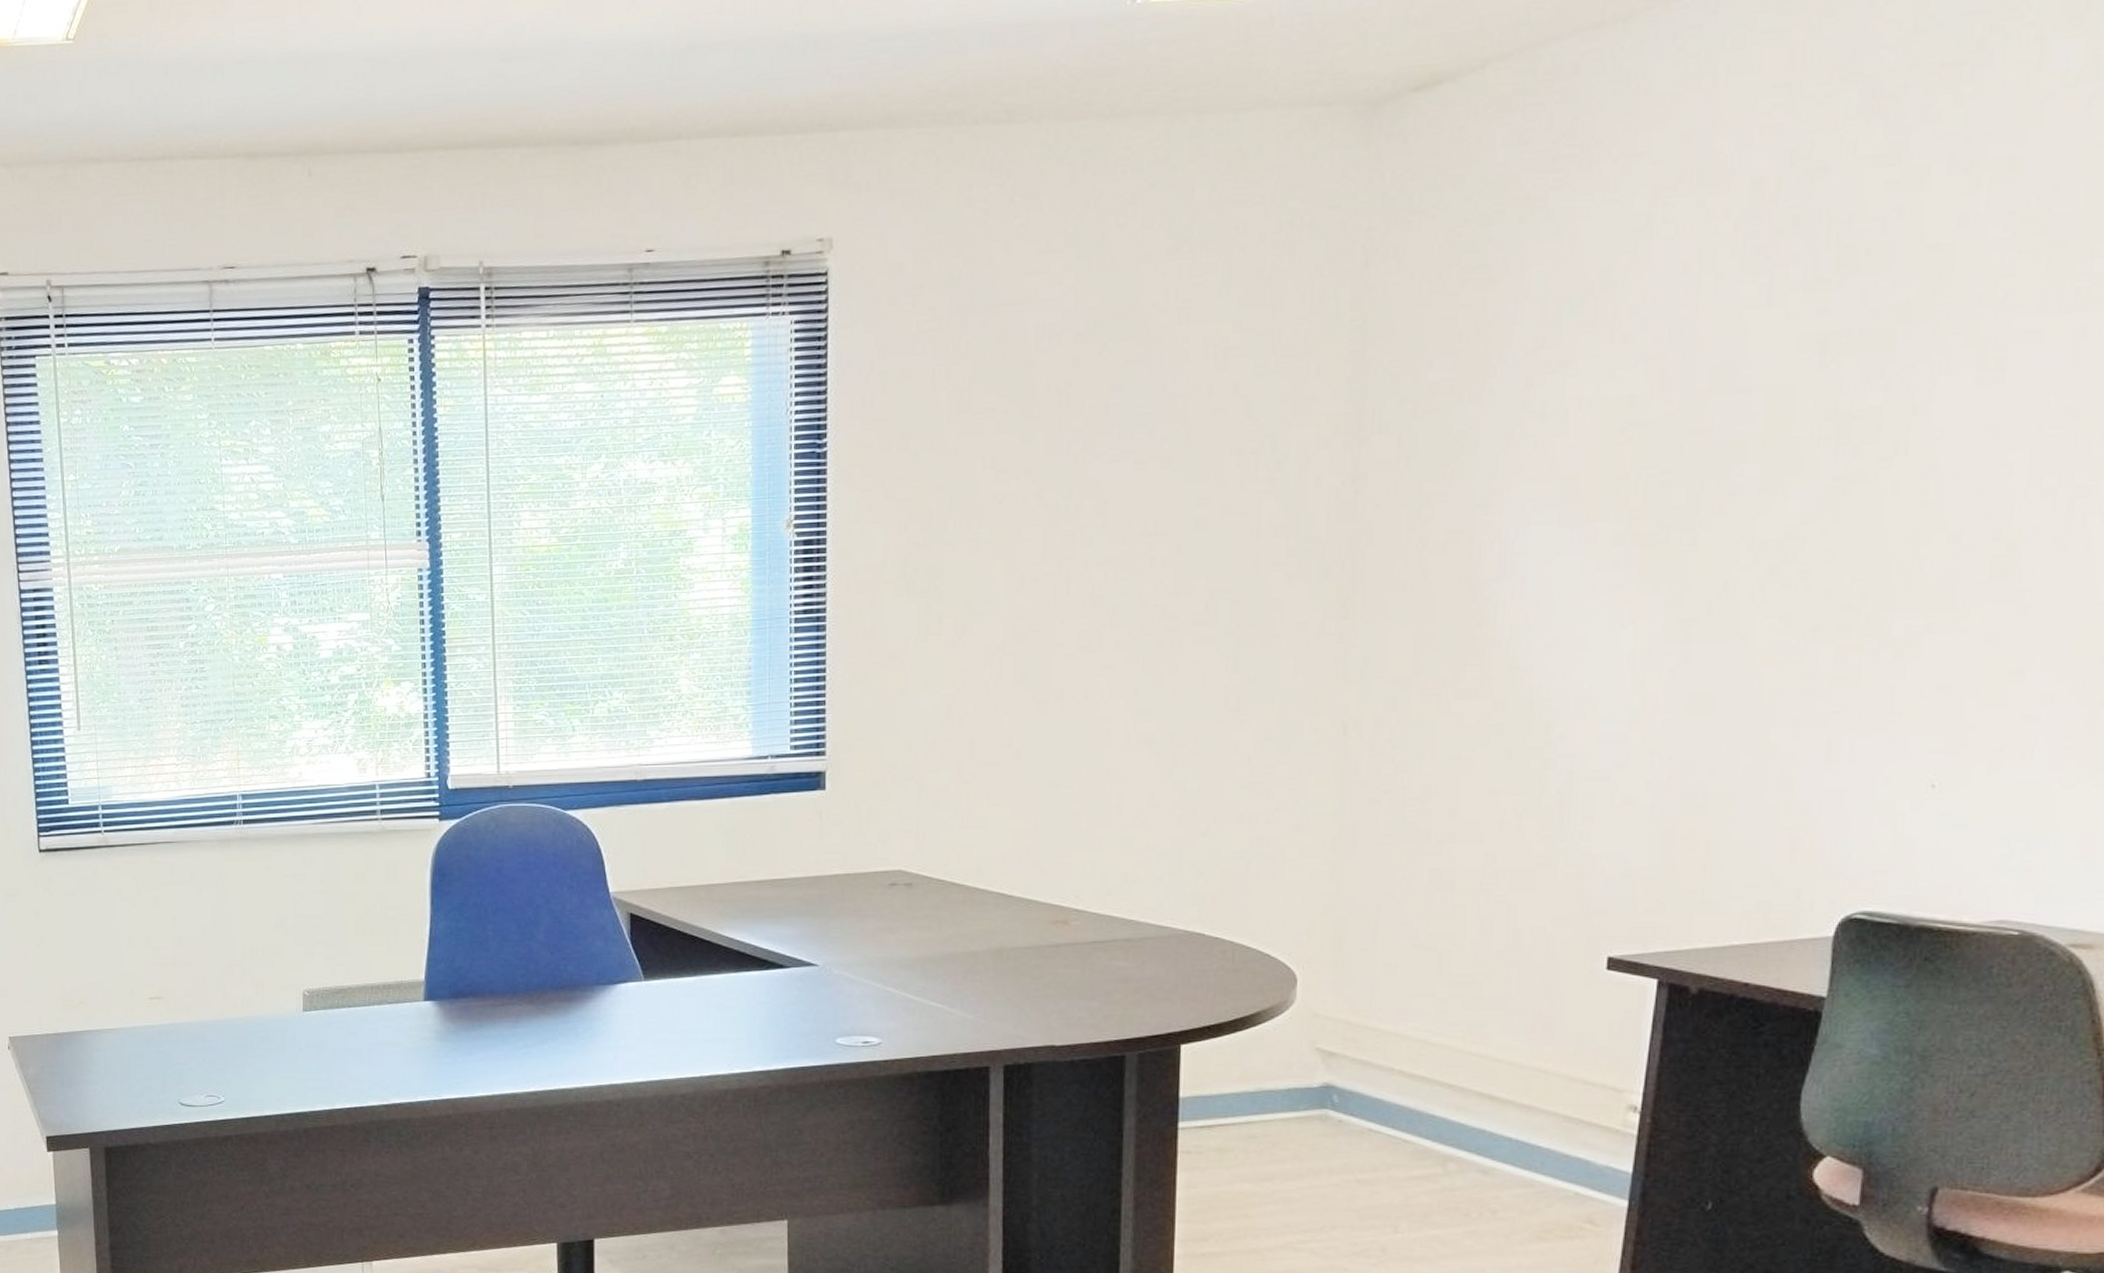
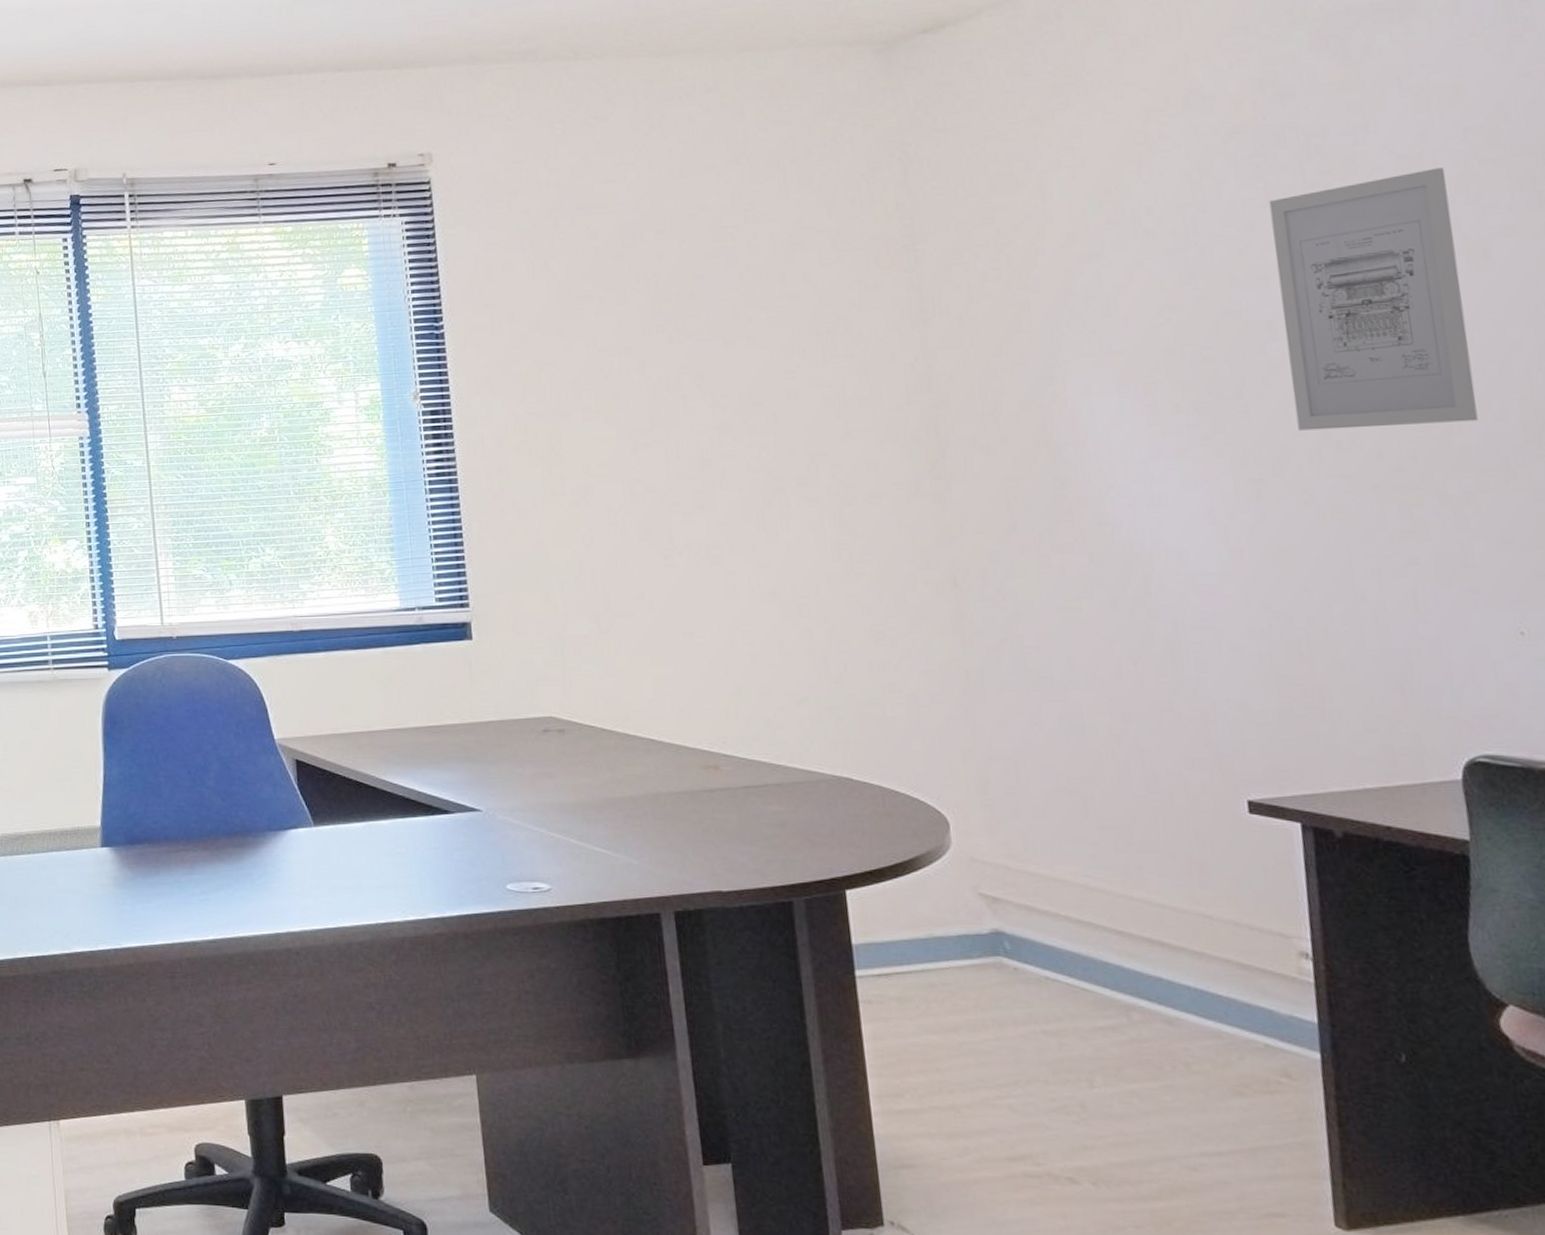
wall art: none [1746,260,1978,566] -> present [1269,168,1478,431]

